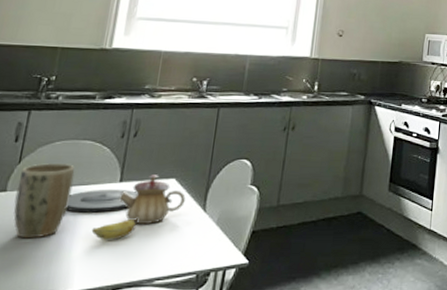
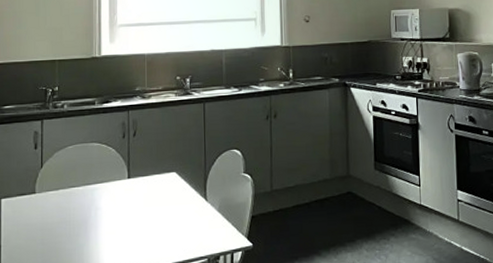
plant pot: present [13,162,75,239] -> none [44,164,89,234]
plate: present [66,189,139,213] -> none [87,184,146,208]
banana: present [91,218,139,240] -> none [111,210,150,232]
teapot: present [118,175,186,225] -> none [129,169,187,216]

